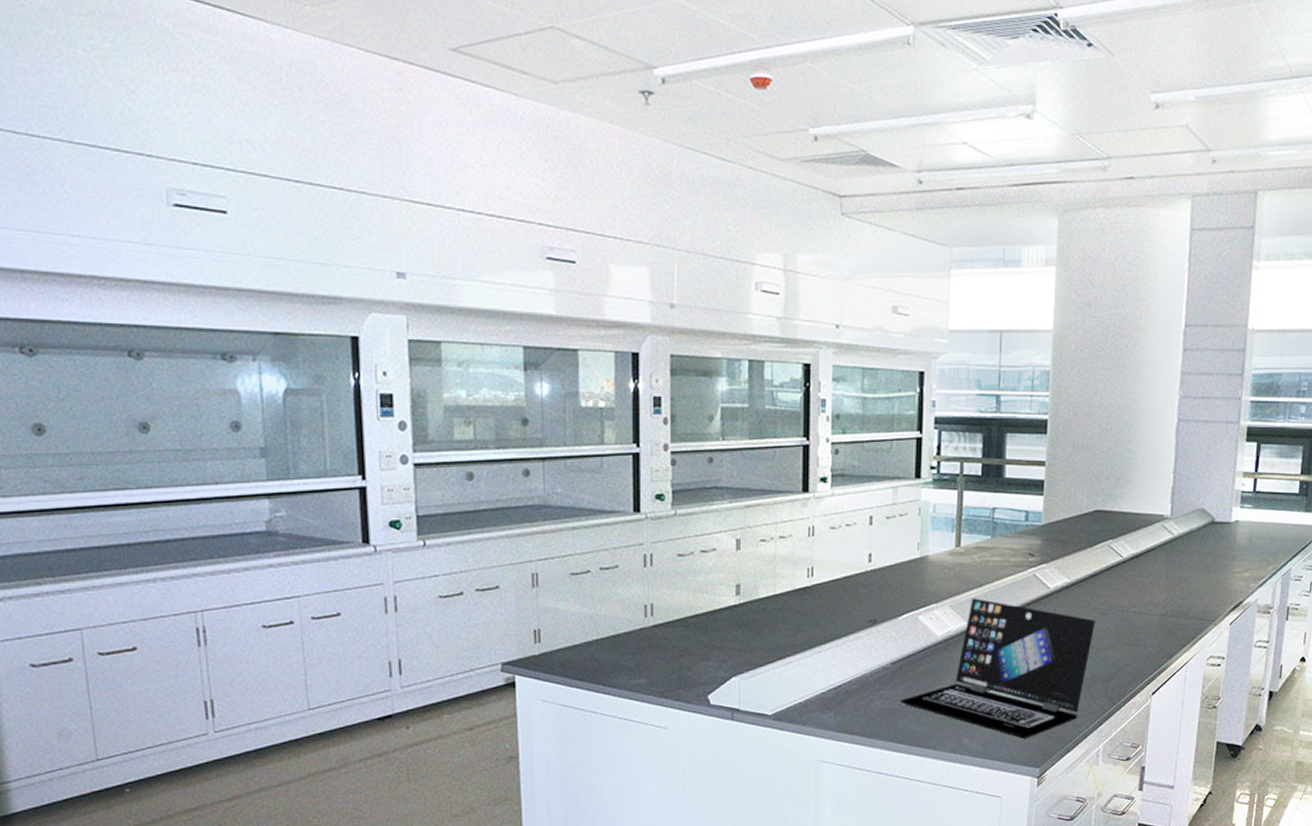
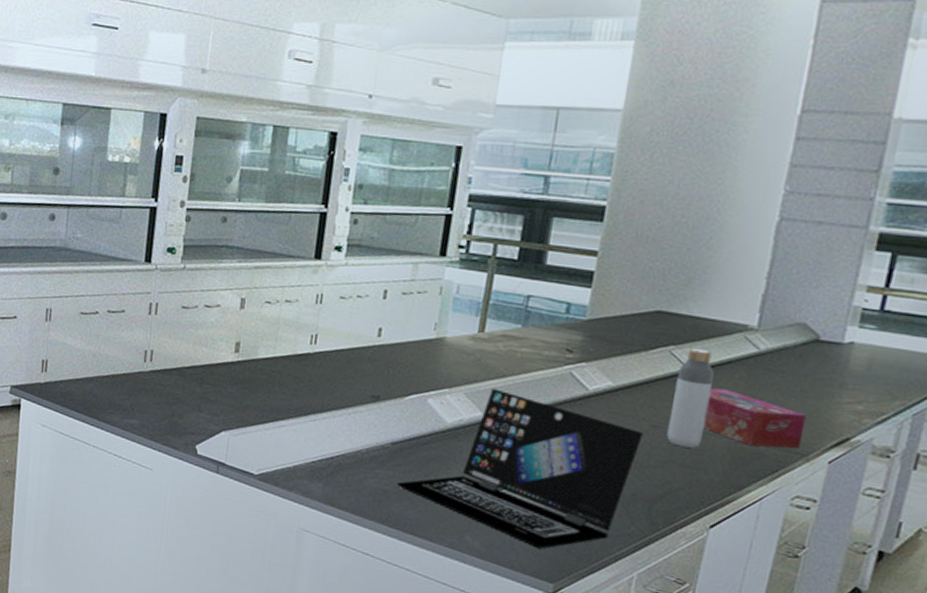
bottle: none [1113,541,1143,628] -> present [666,348,714,448]
tissue box: none [1139,573,1212,619] -> present [703,388,807,449]

